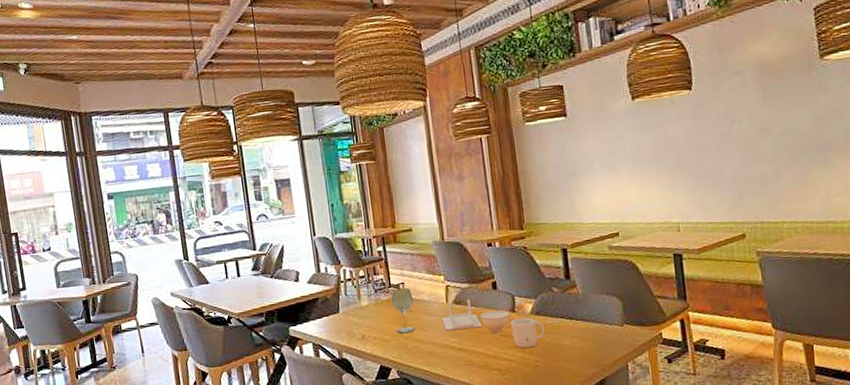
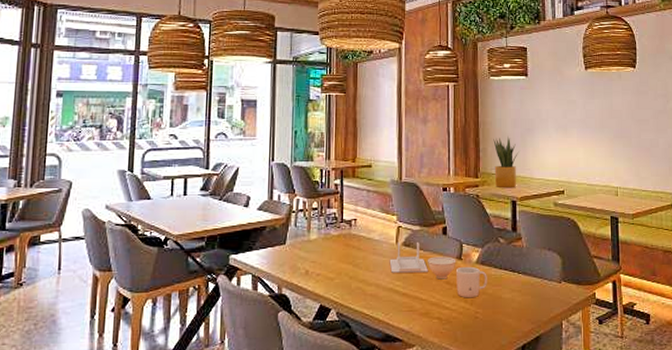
wine glass: present [390,288,415,334] -> none [340,224,364,272]
planter: none [535,182,566,237] -> present [493,135,519,187]

